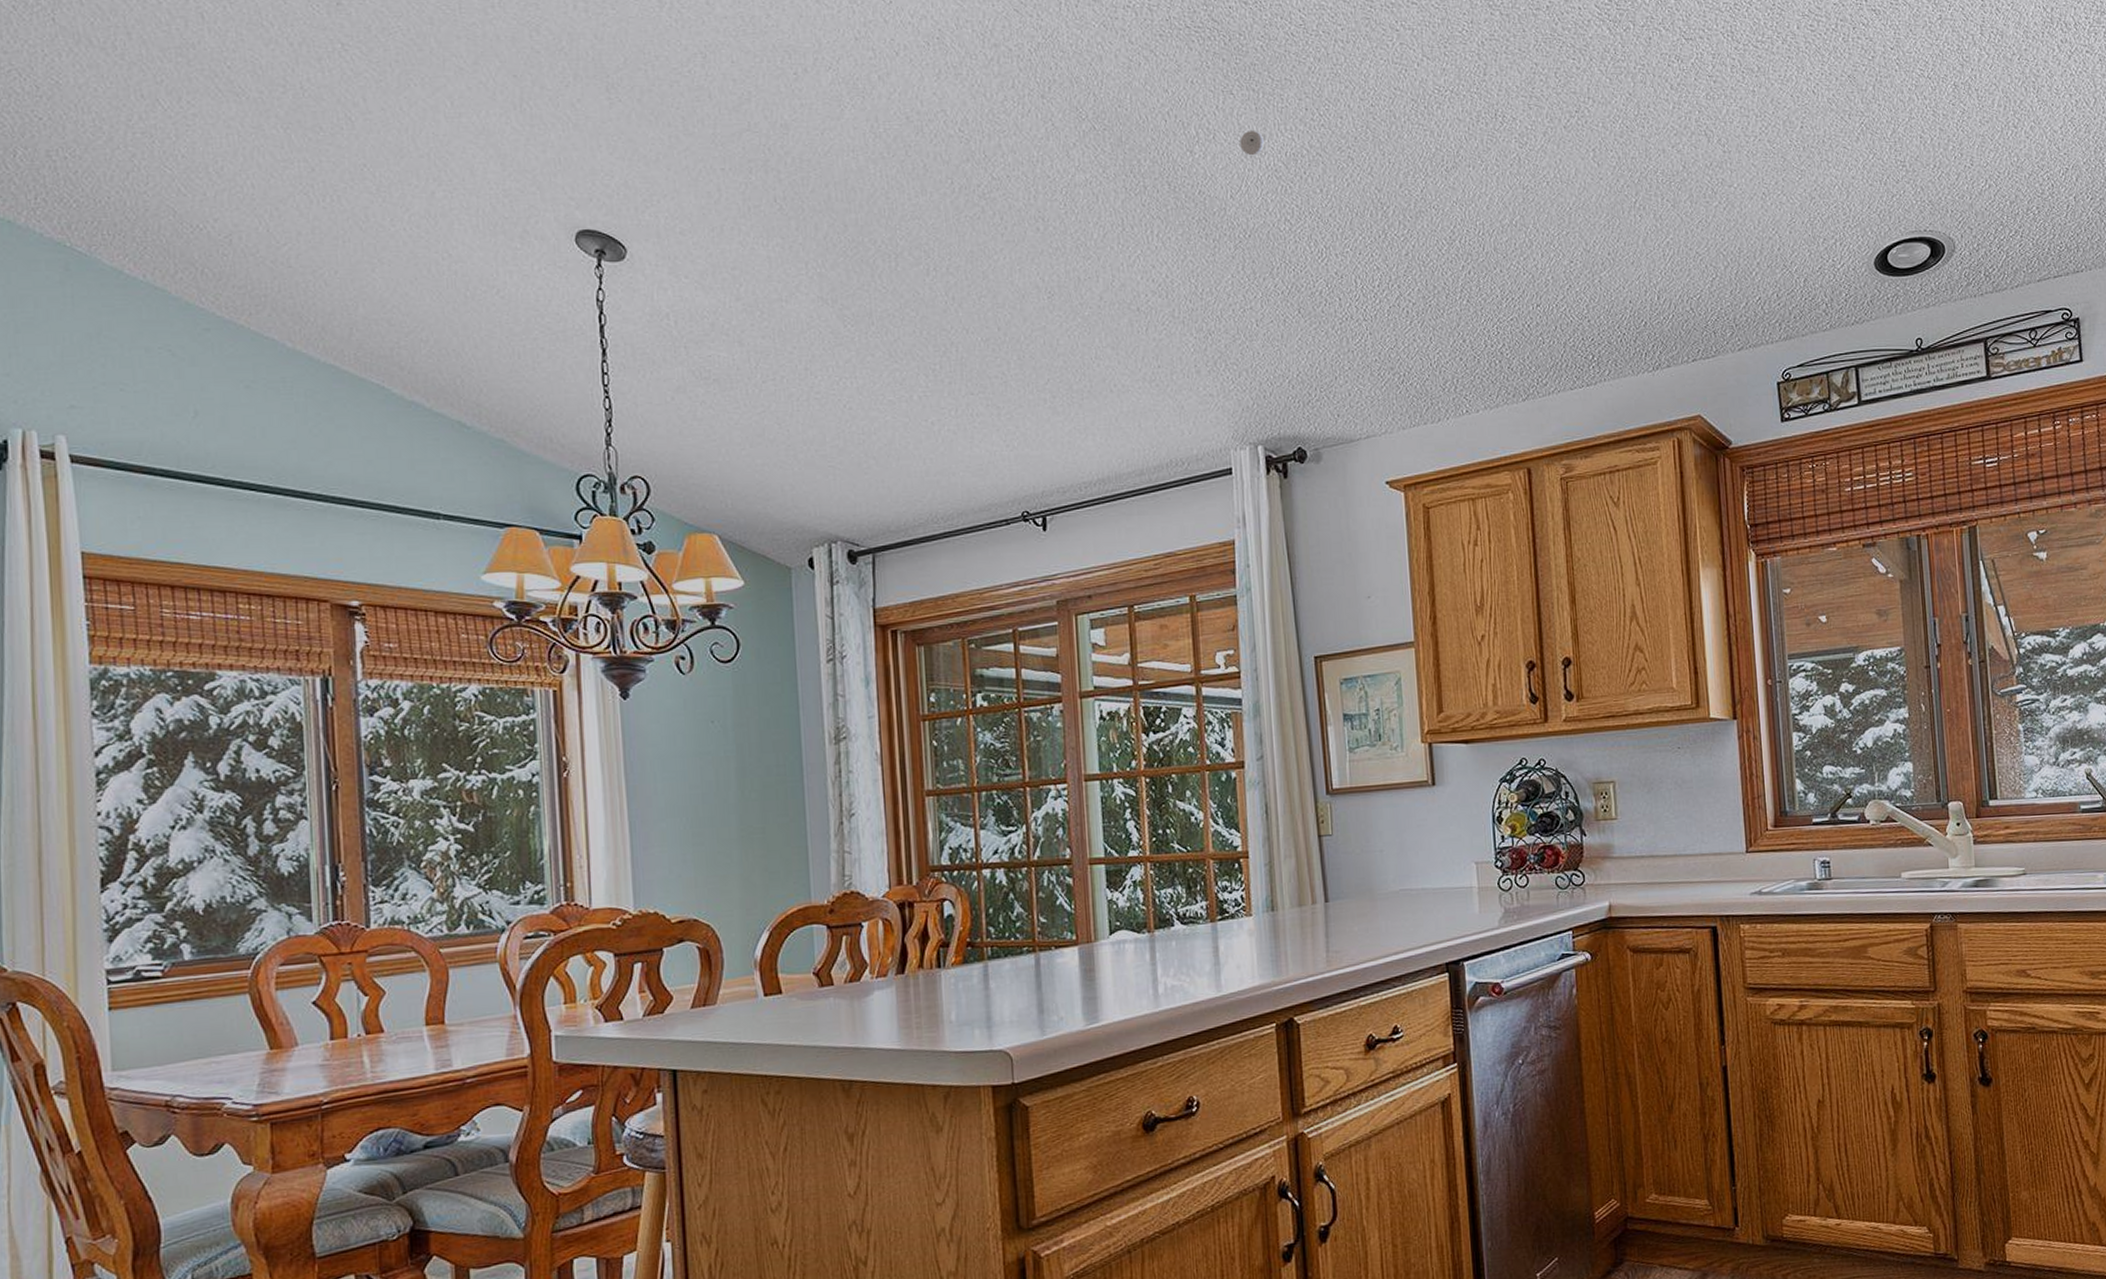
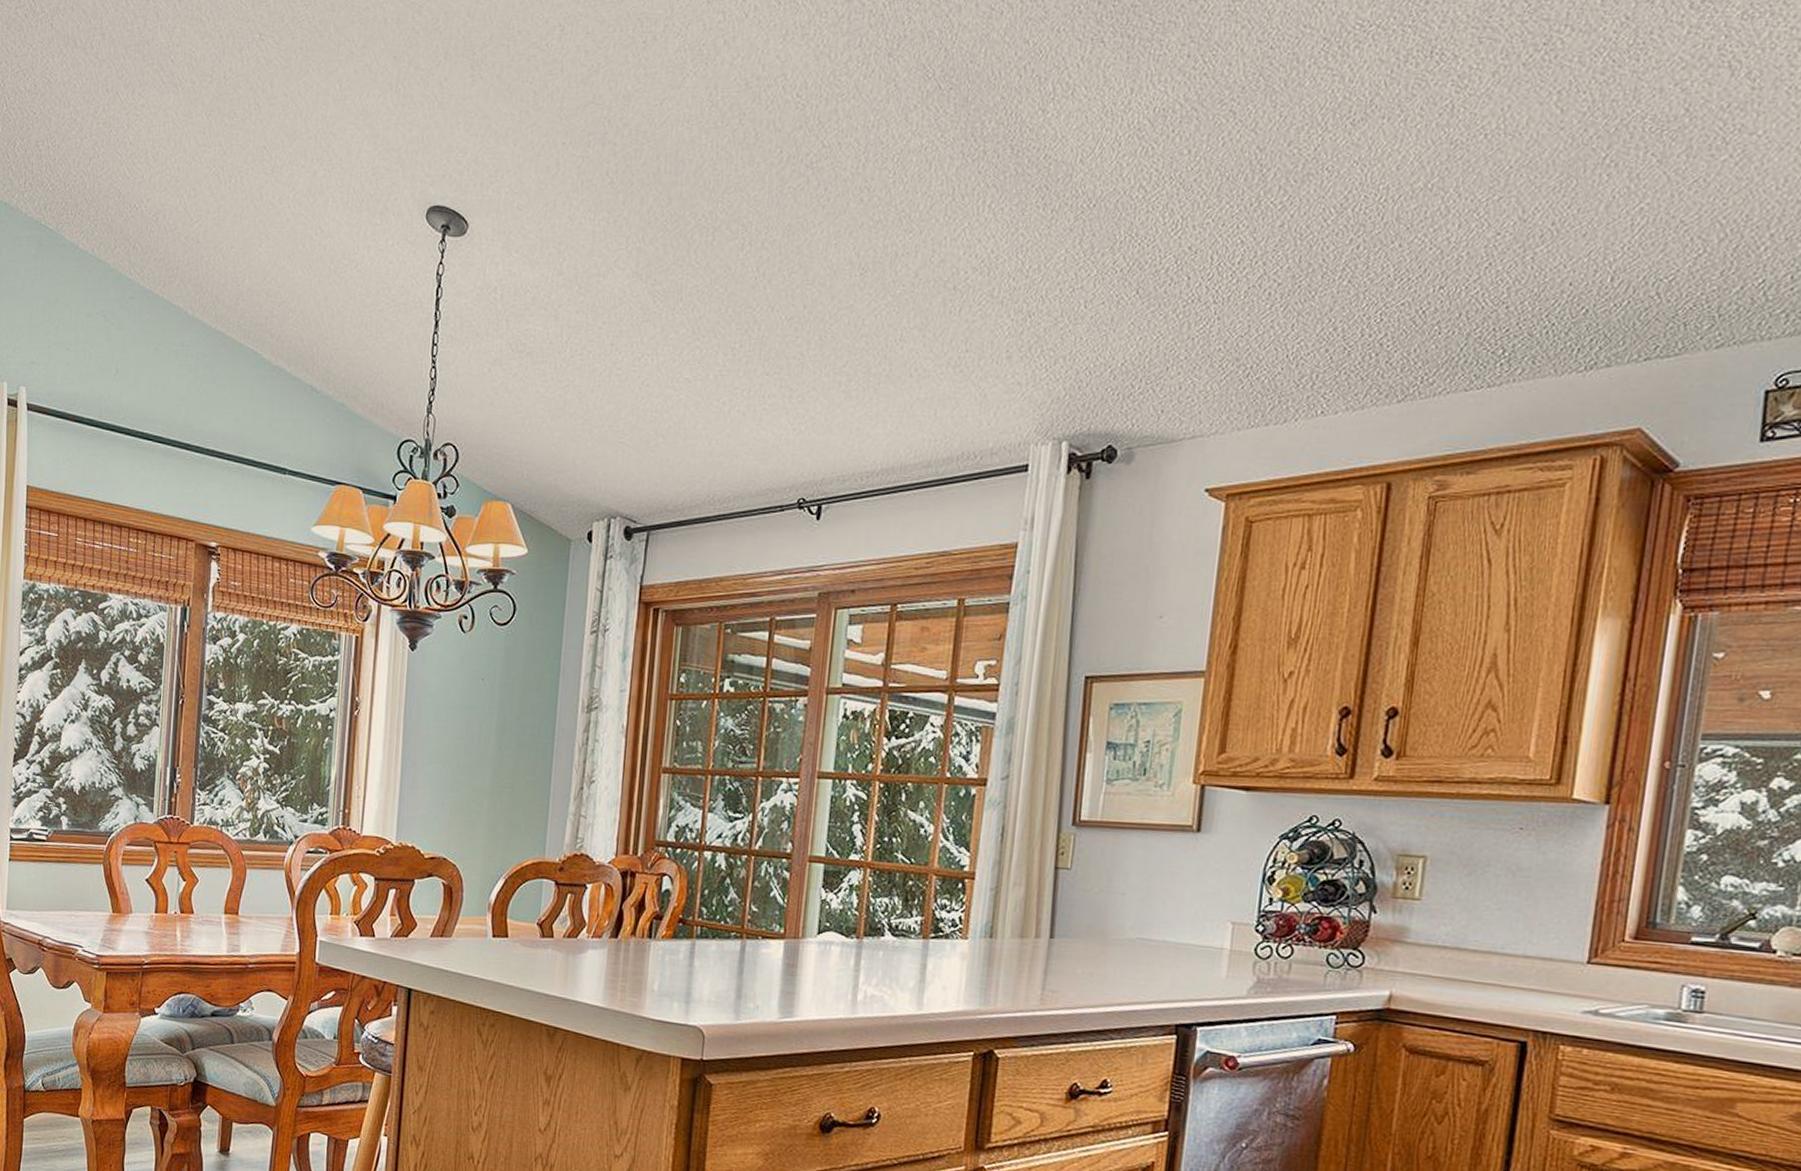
smoke detector: present [1240,131,1265,156] -> none [1101,84,1132,113]

